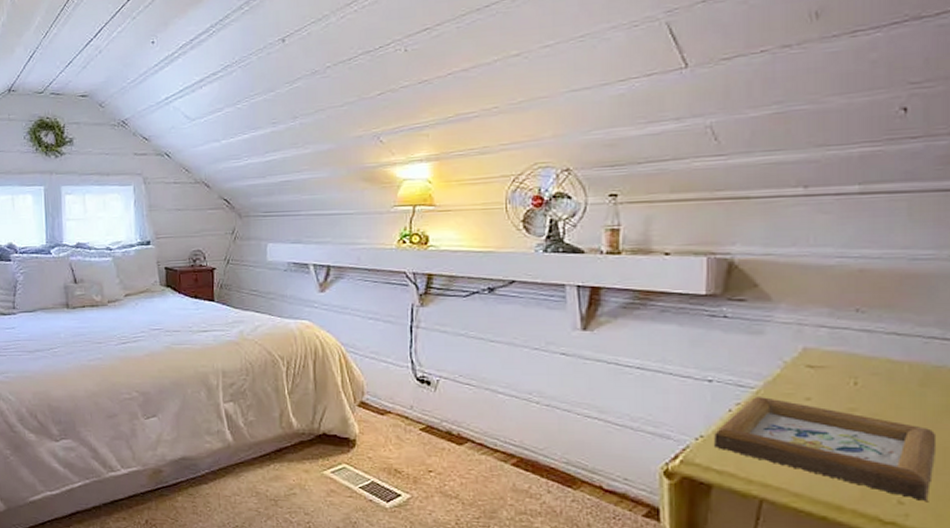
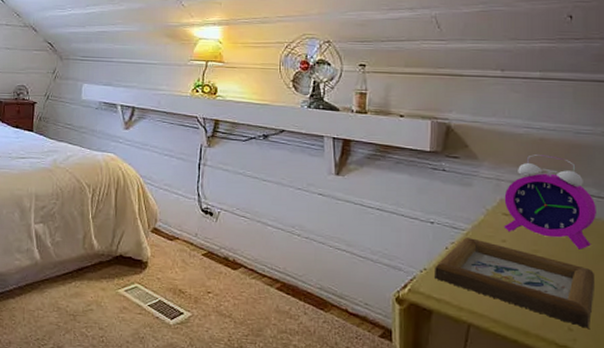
alarm clock: none [808,289,939,405] -> present [504,153,596,250]

